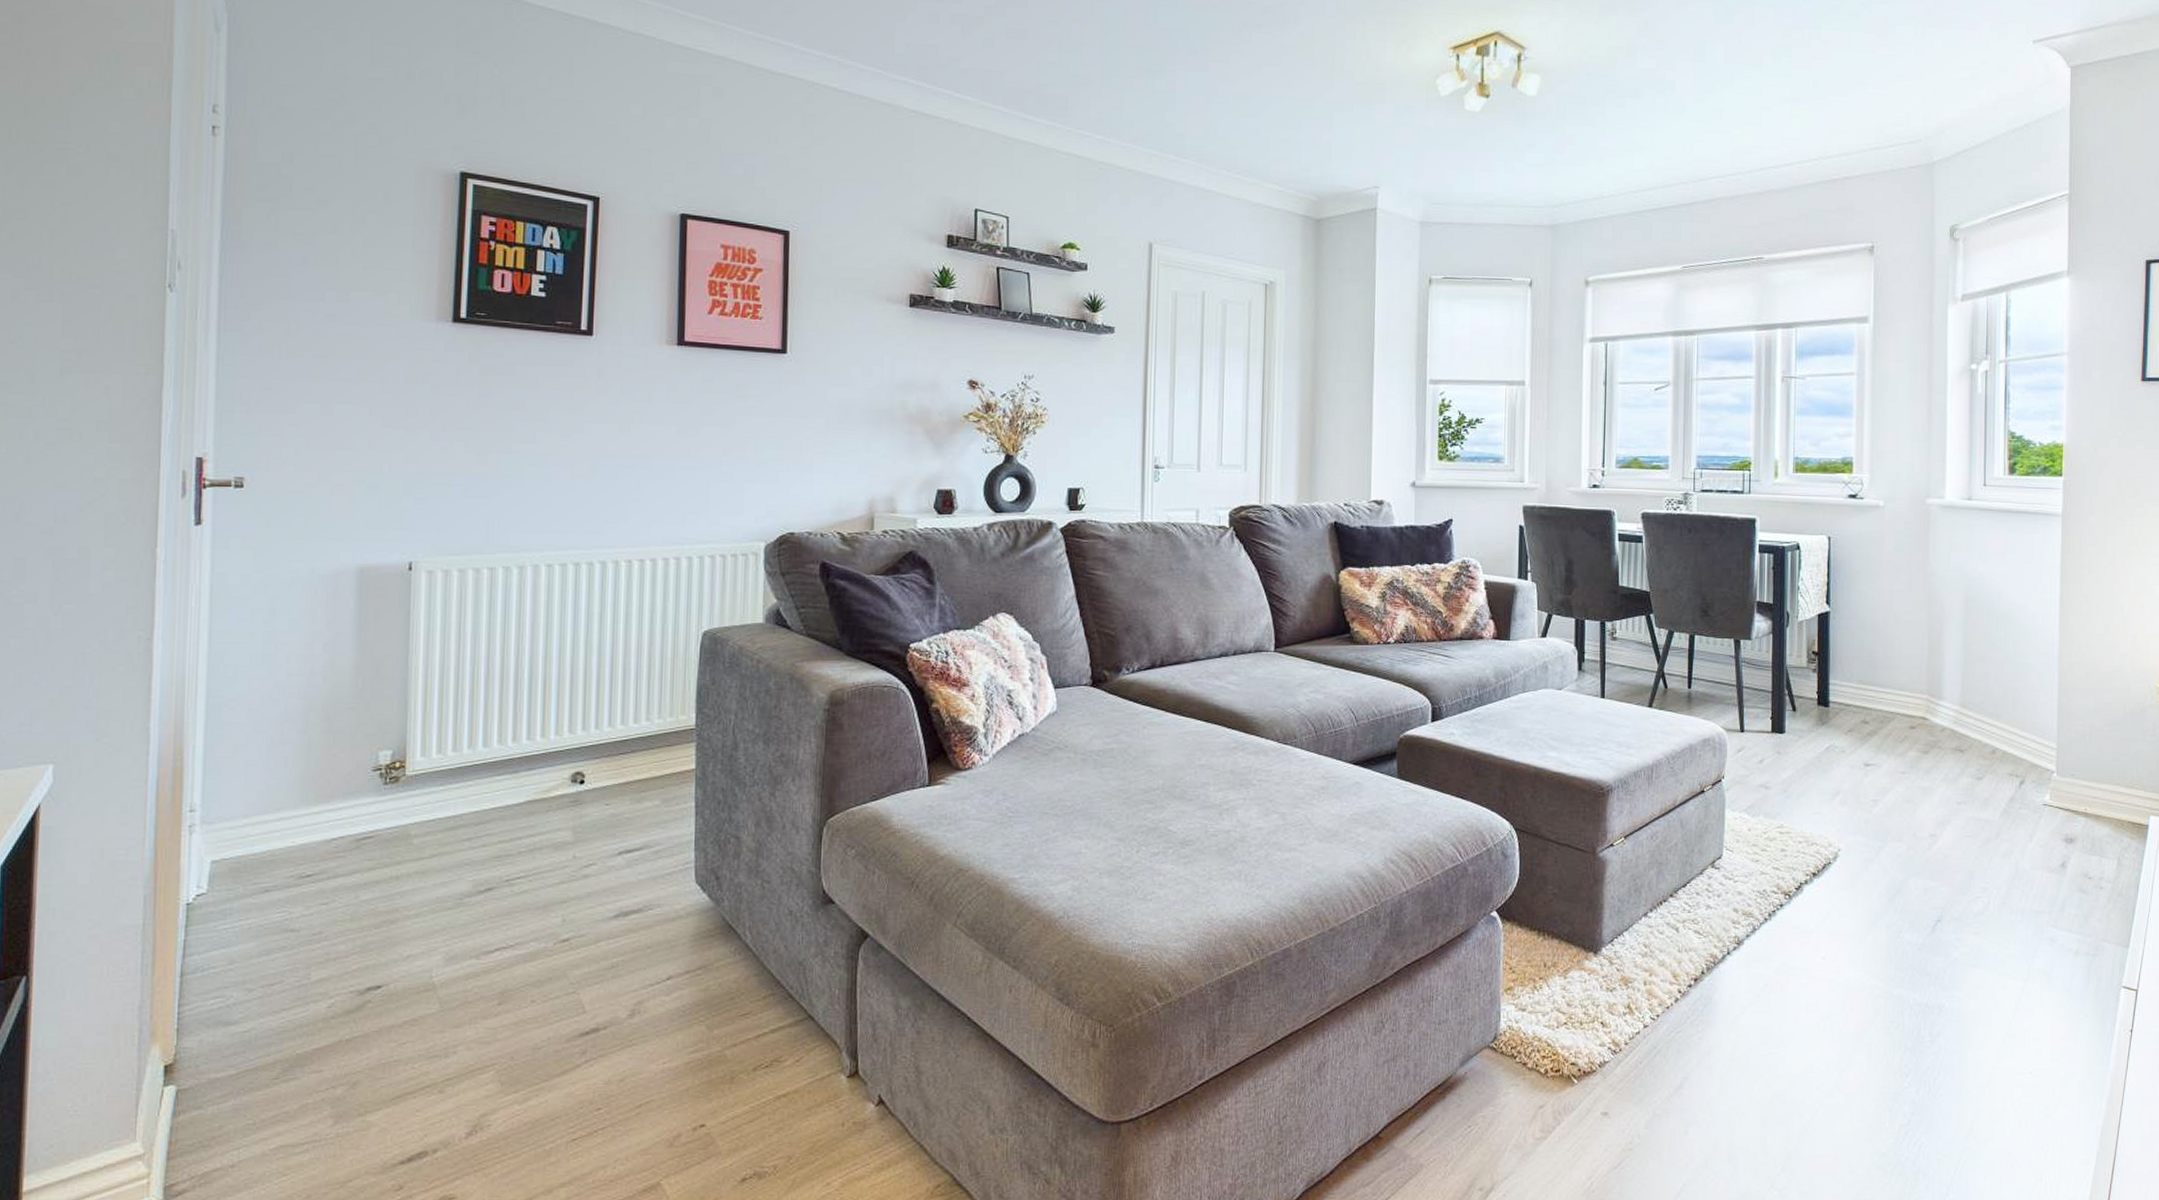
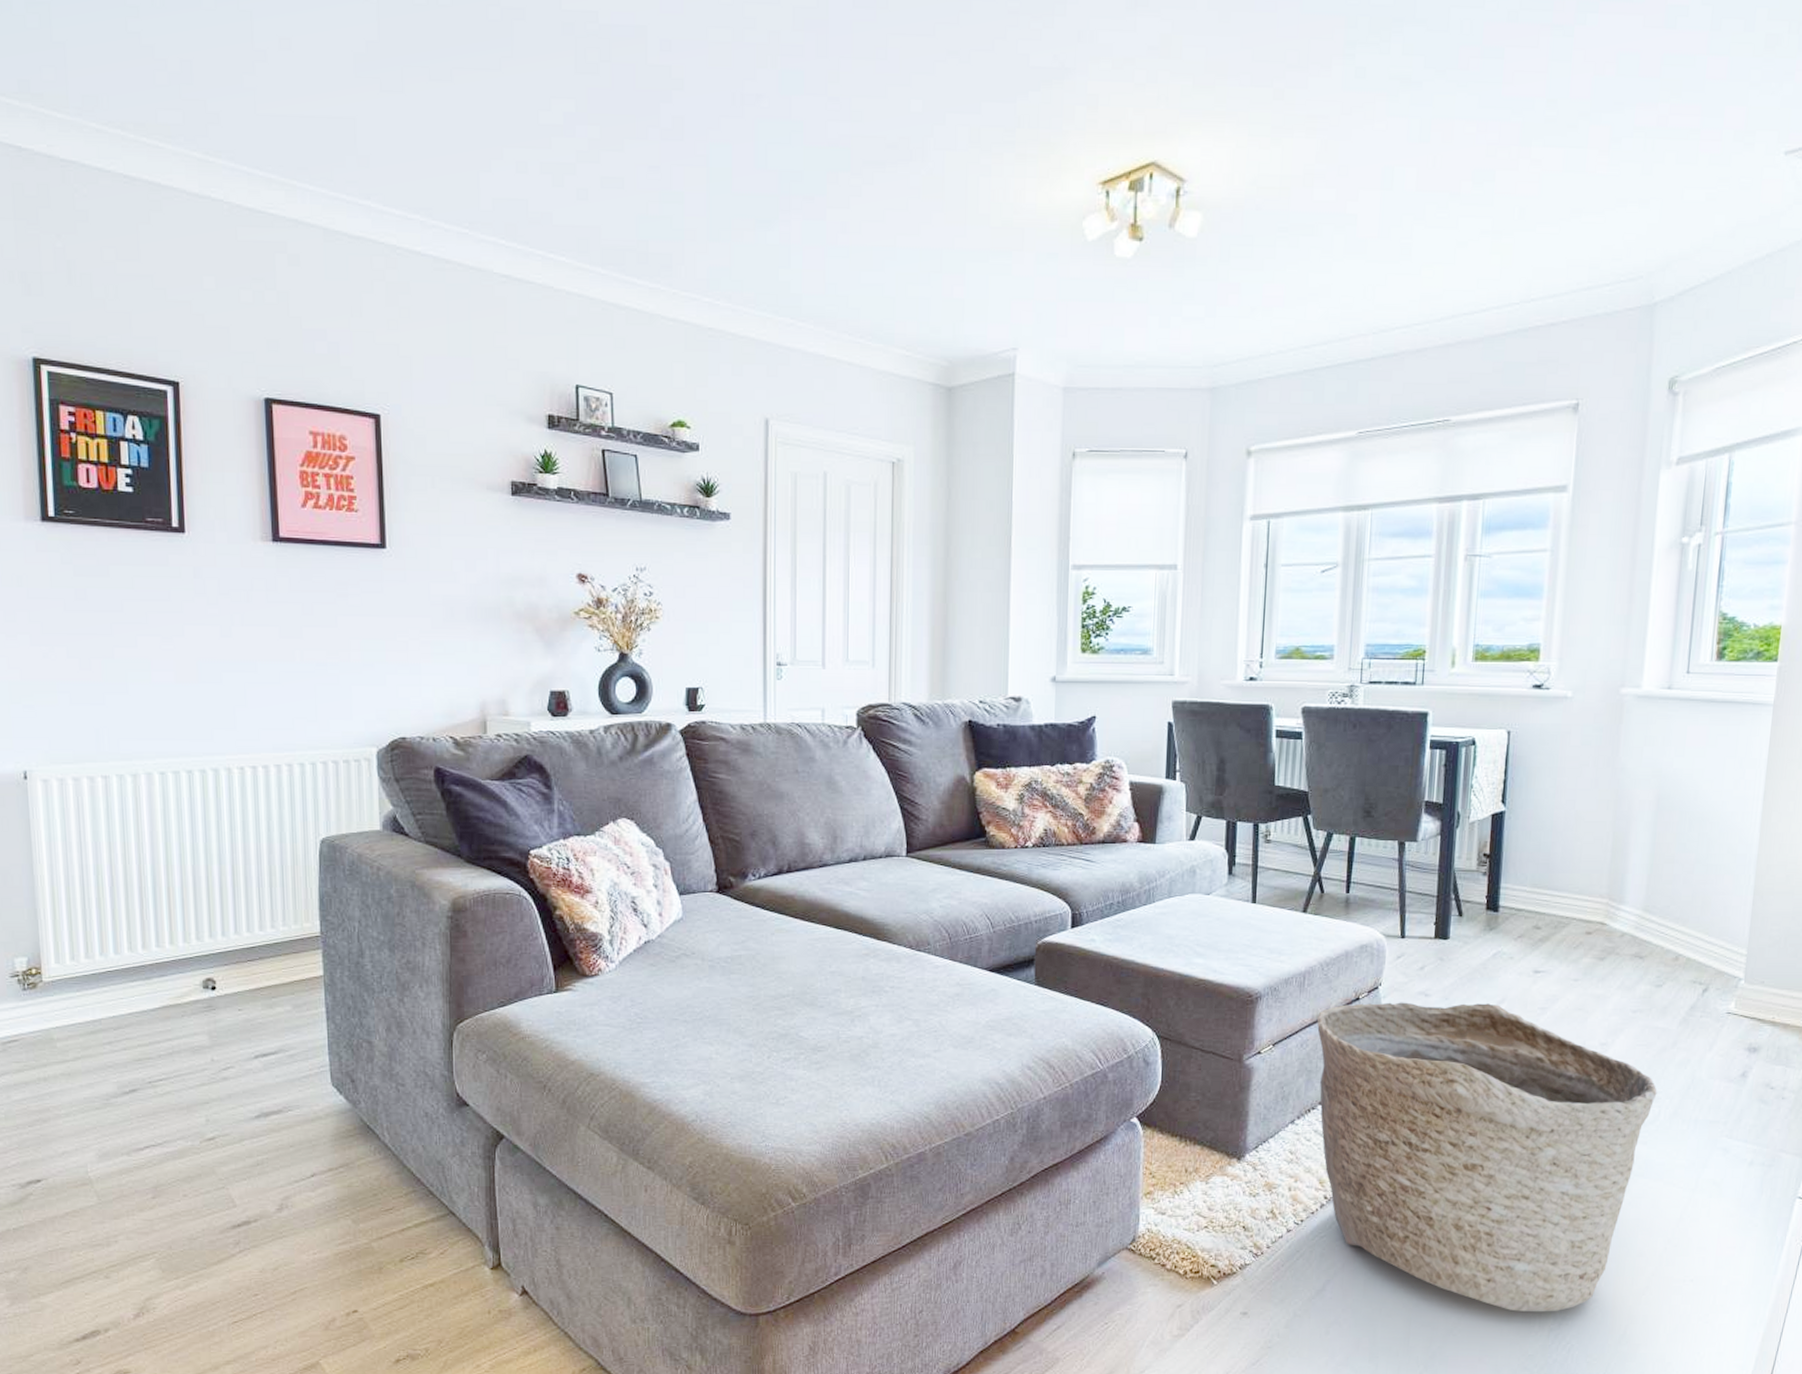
basket: none [1666,794,1985,1108] -> present [1317,1002,1657,1312]

